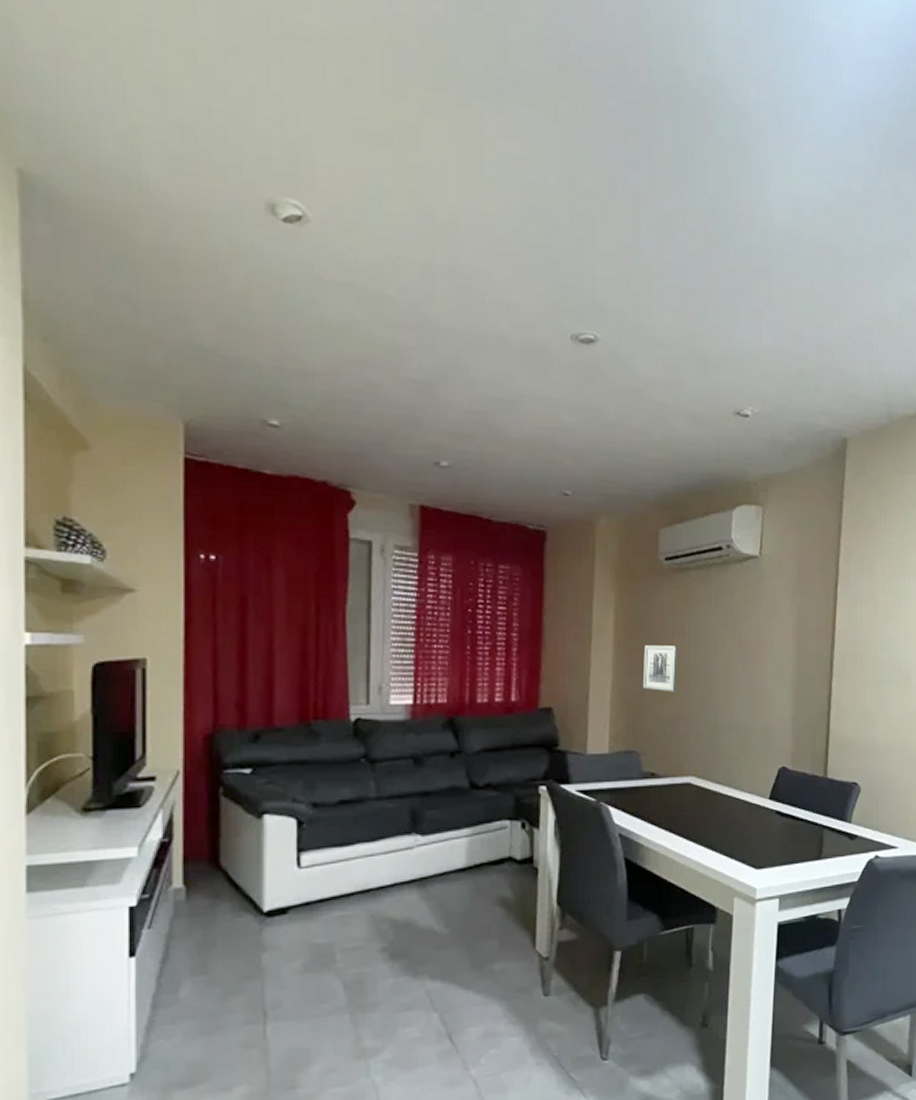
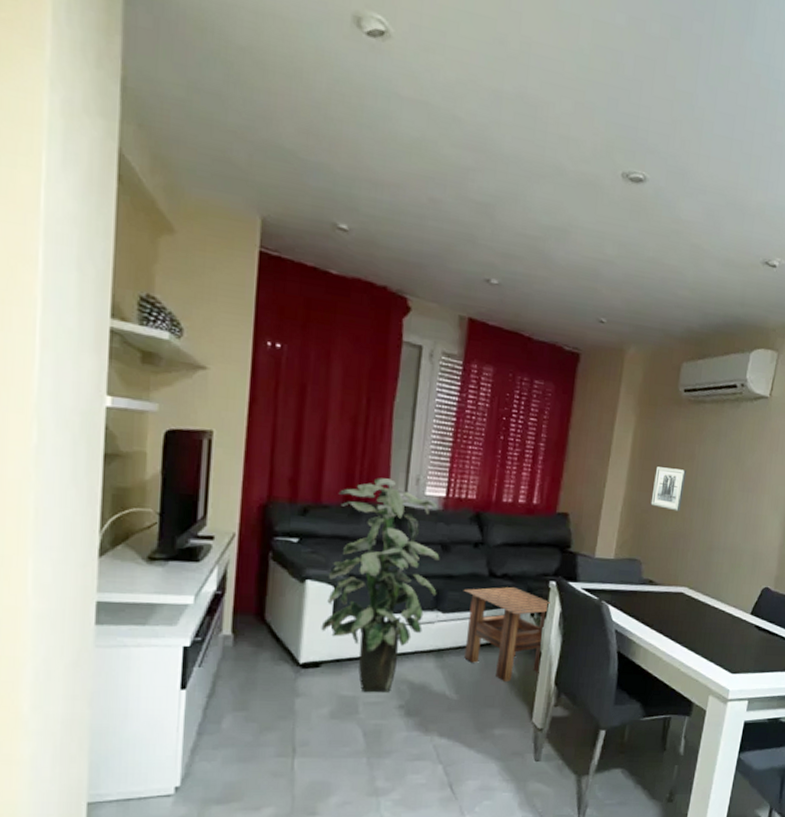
indoor plant: none [285,691,413,938] -> present [321,478,440,693]
side table: none [442,797,542,907] -> present [463,586,550,681]

